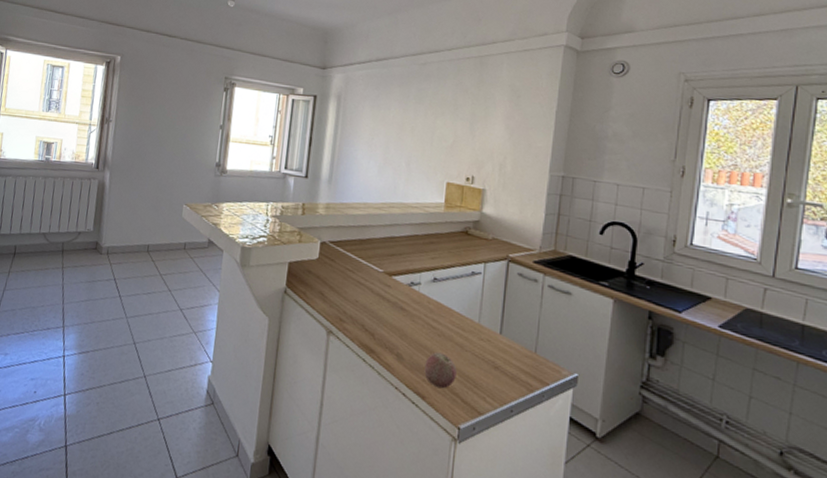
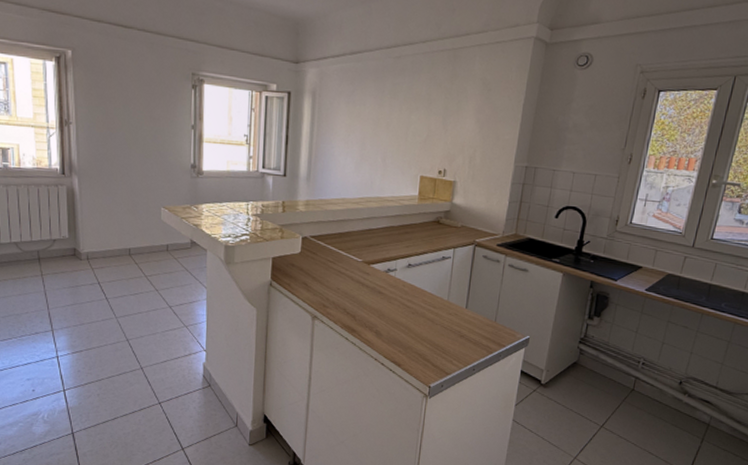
apple: present [424,352,457,389] -> none [400,327,428,357]

